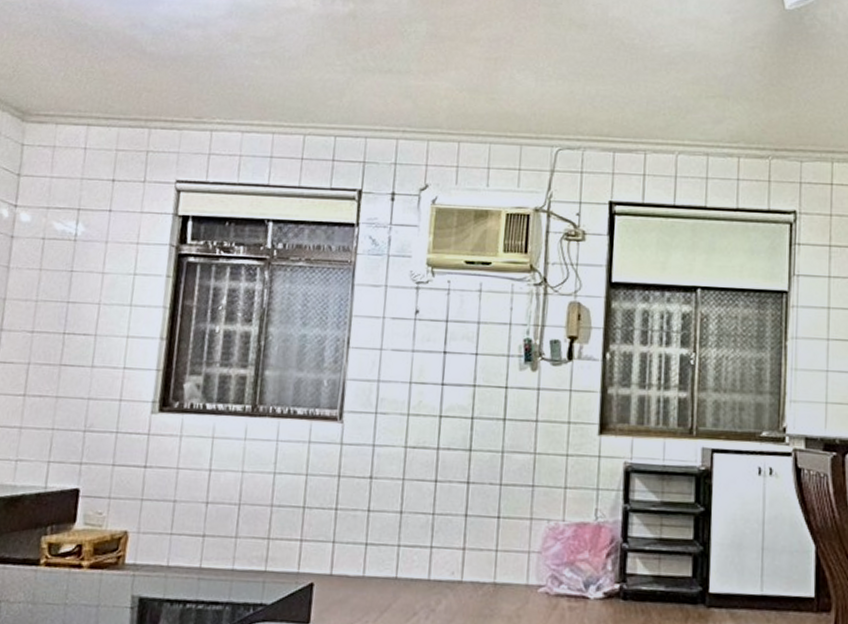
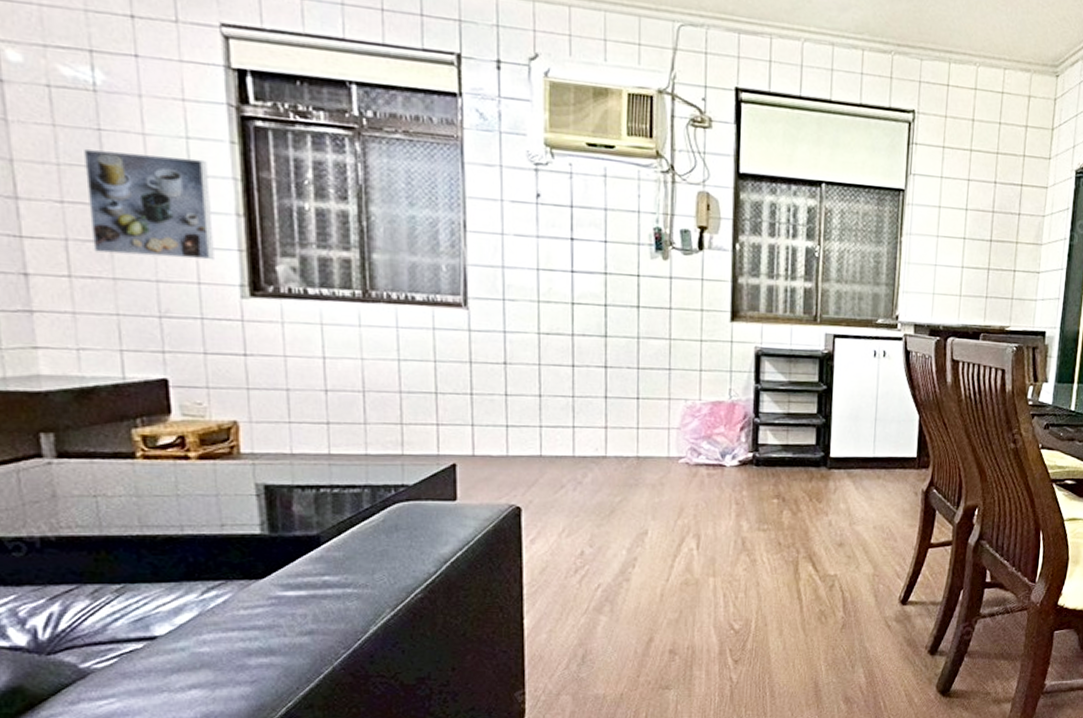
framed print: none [47,288,146,379] -> present [84,149,214,260]

